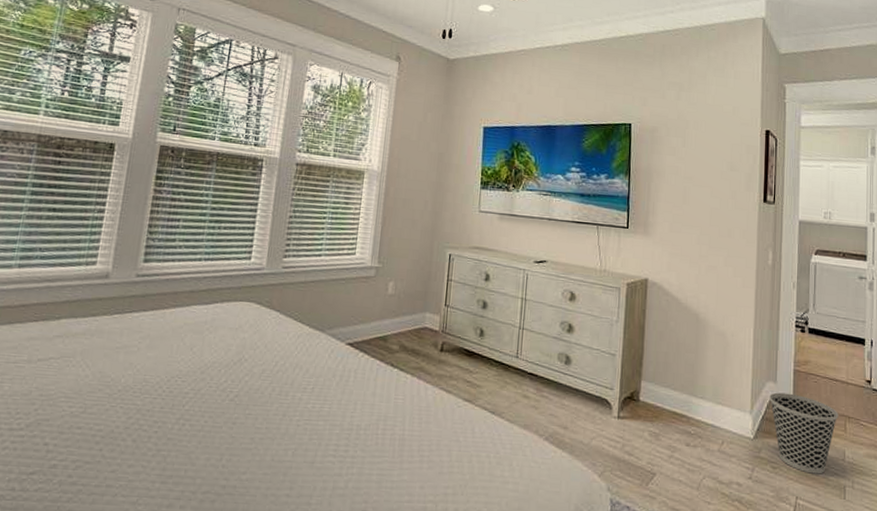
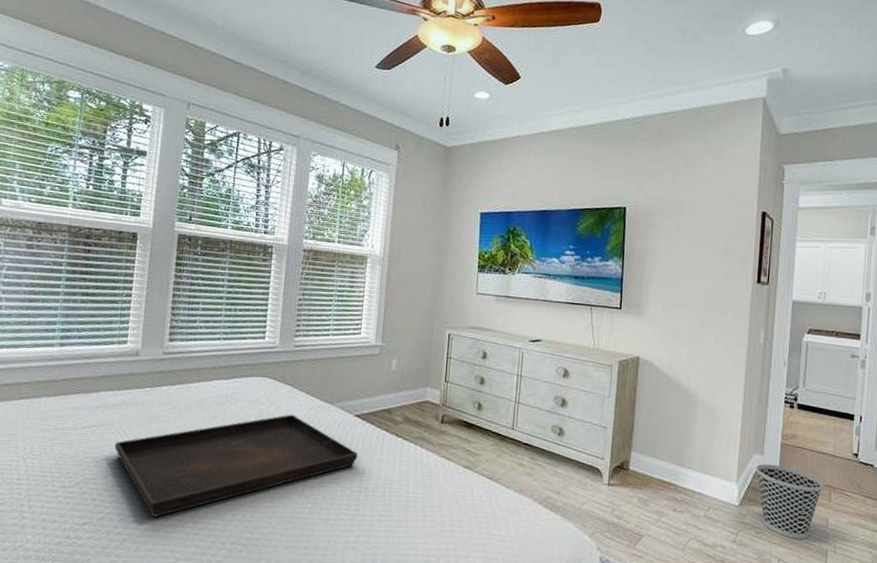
serving tray: none [74,343,350,463] -> present [115,414,359,517]

